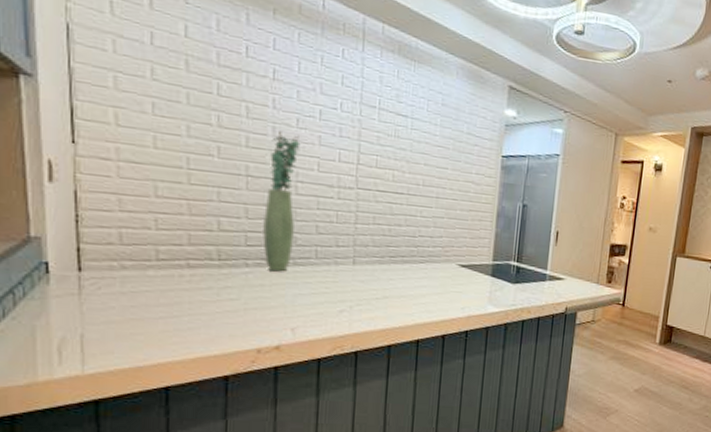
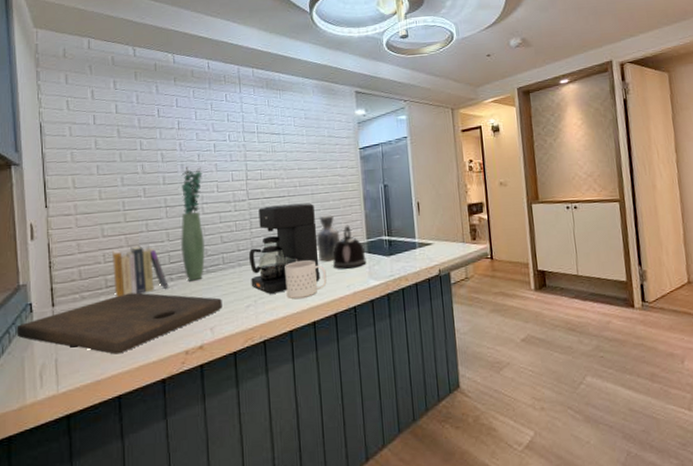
cutting board: none [25,271,310,341] -> present [16,292,222,354]
books: none [167,215,242,276] -> present [112,245,169,297]
coffee maker: none [348,201,437,303] -> present [248,203,320,294]
mug: none [389,270,440,313] -> present [285,260,327,299]
ceramic jug: none [433,226,463,278] -> present [316,216,340,261]
kettle: none [449,241,489,290] -> present [333,225,367,269]

